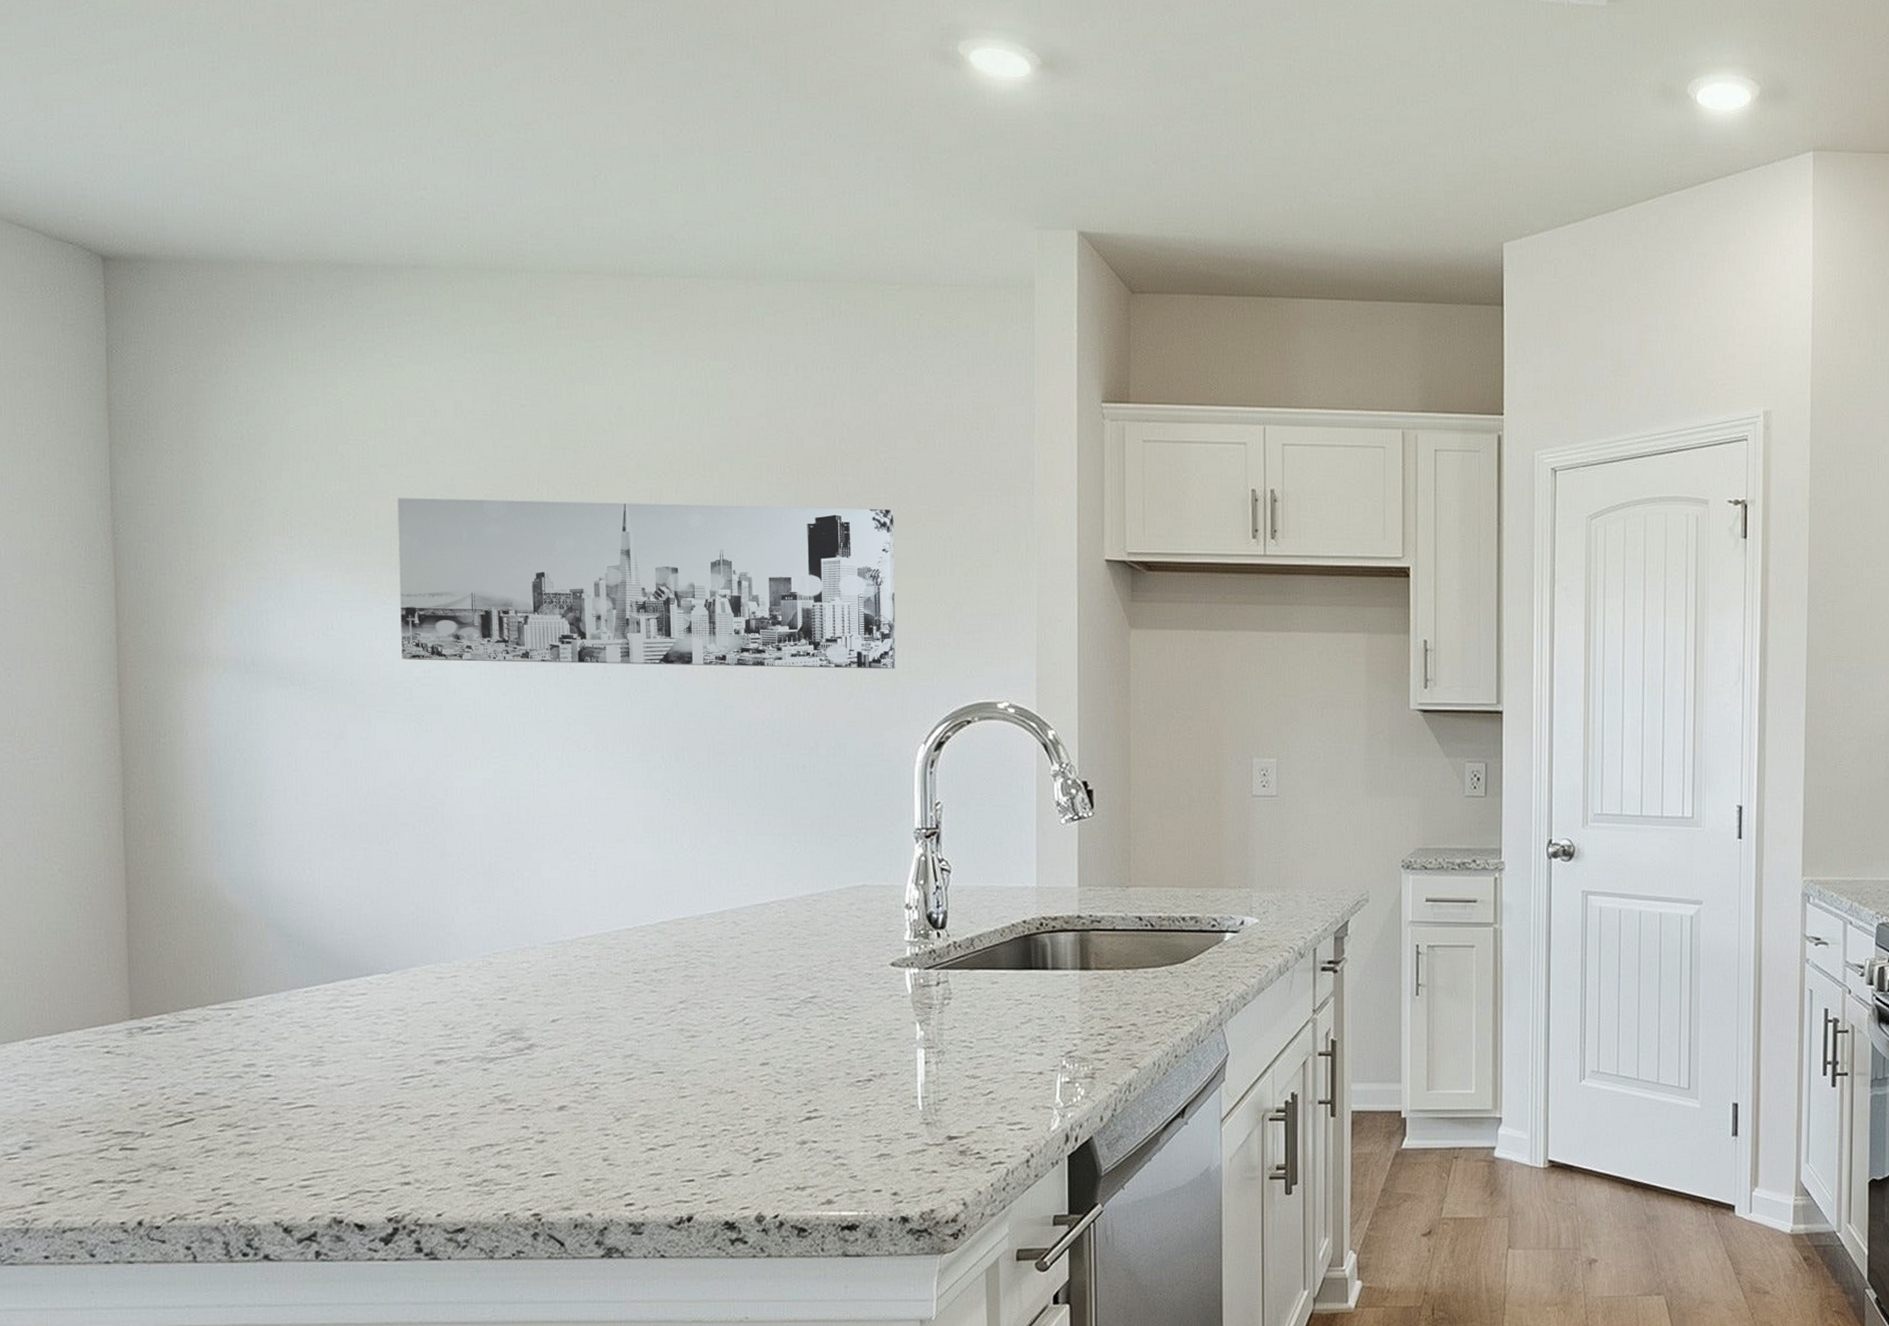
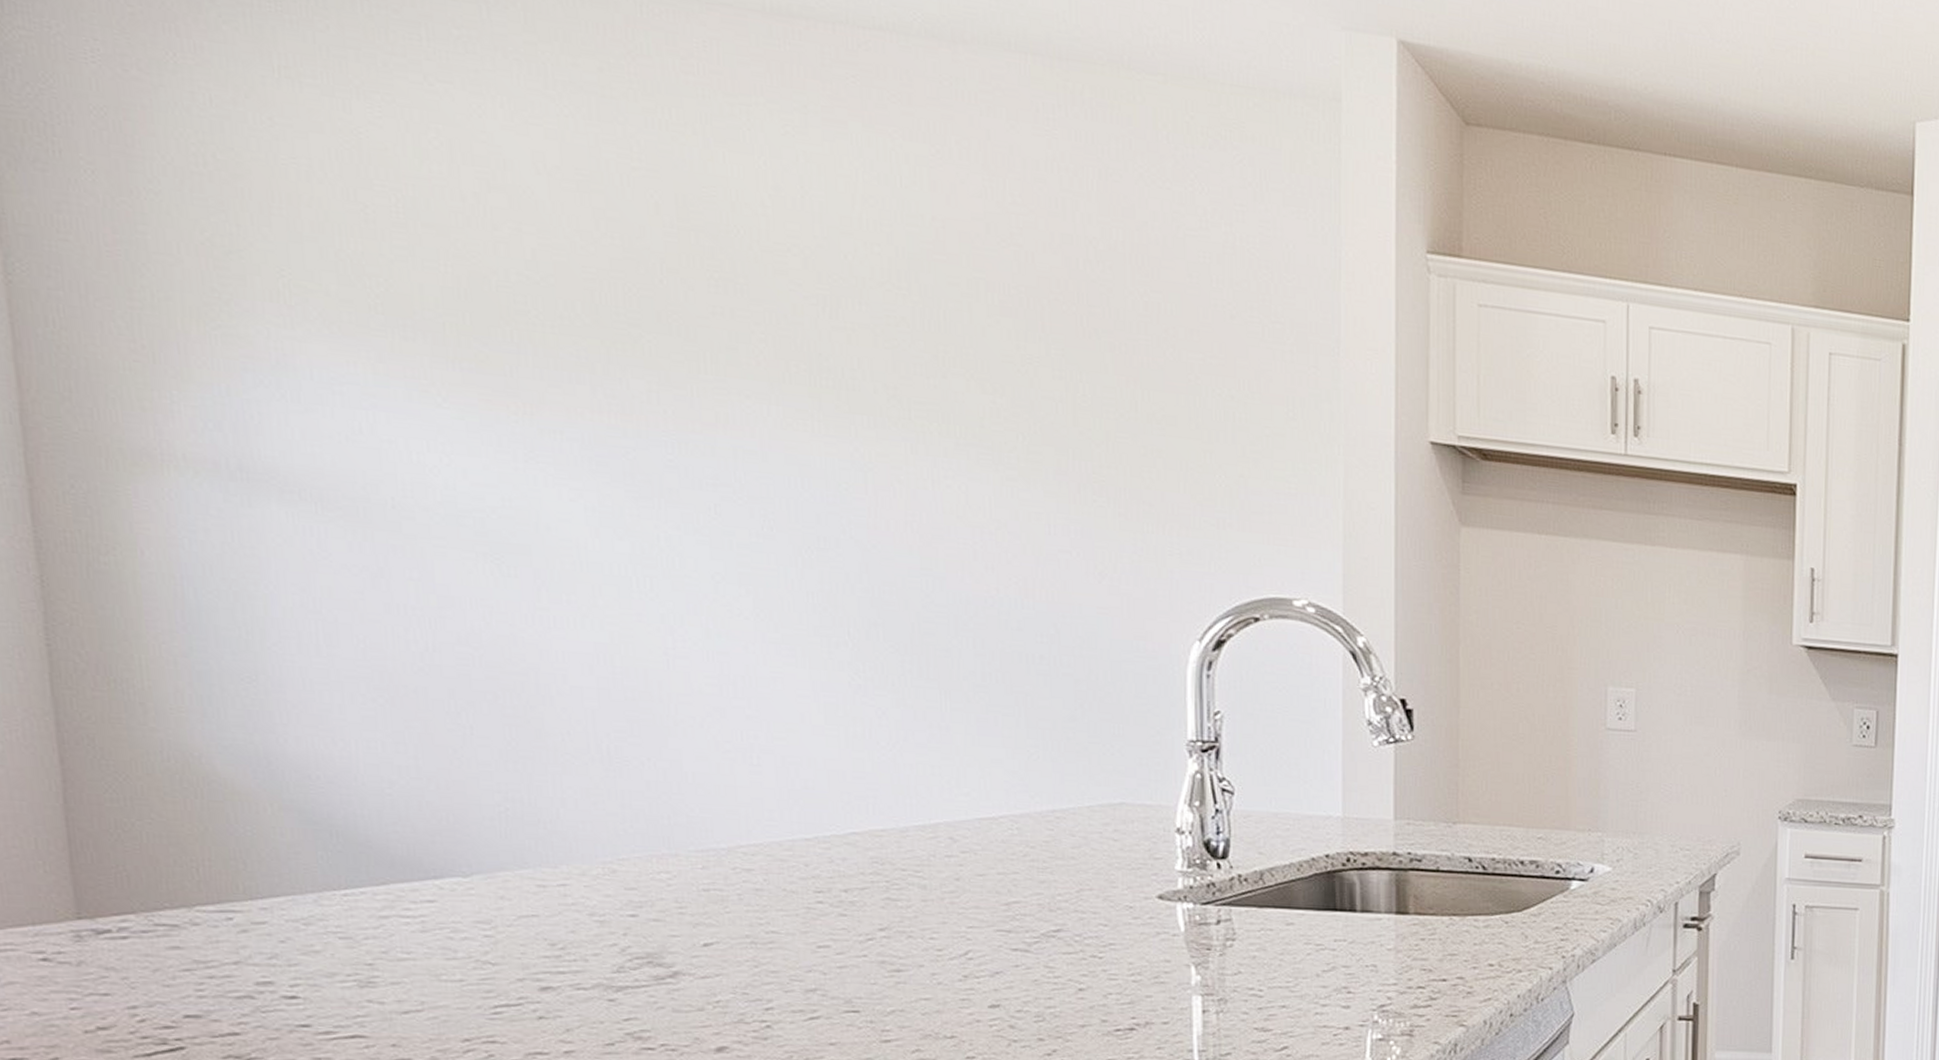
wall art: present [397,498,896,670] -> none [451,270,1162,550]

